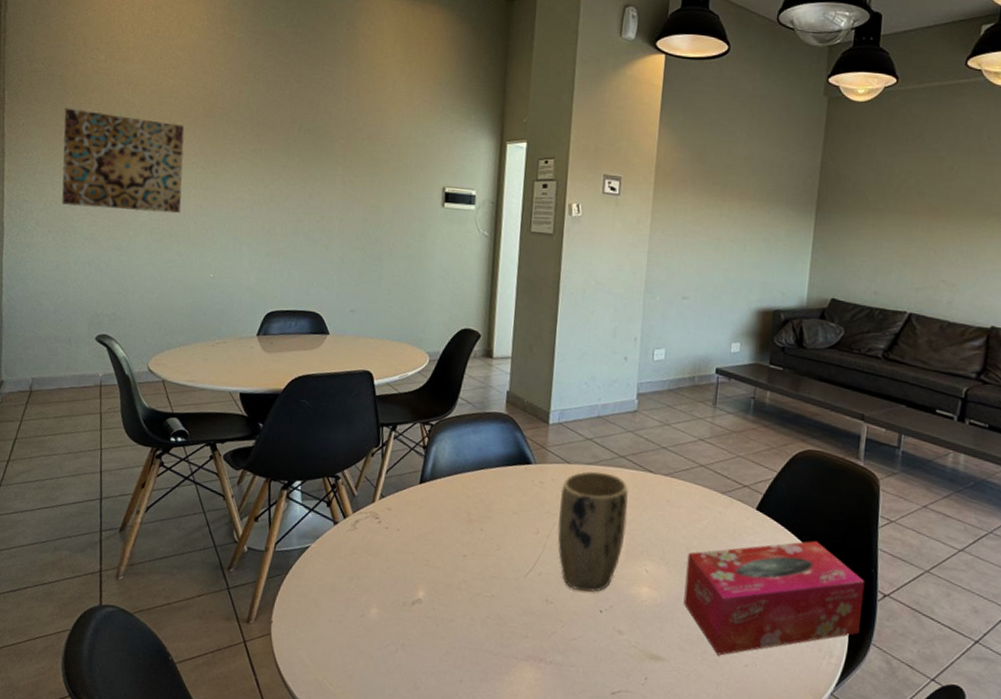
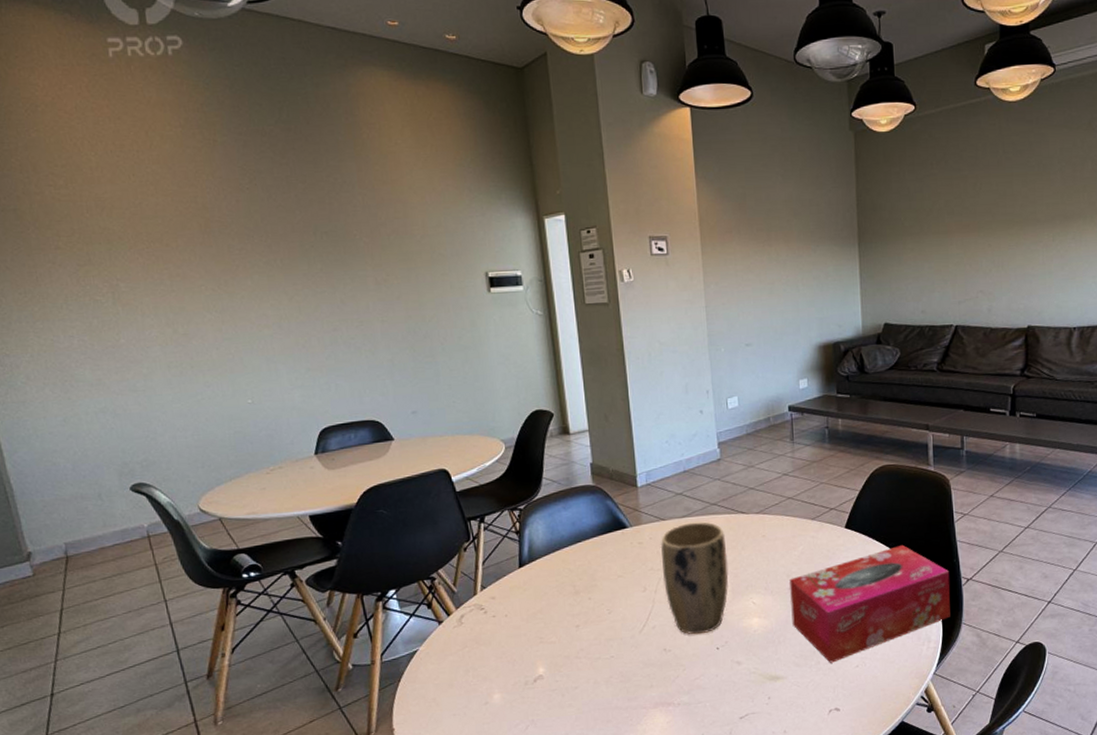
wall art: present [61,107,185,214] -> none [29,244,198,353]

